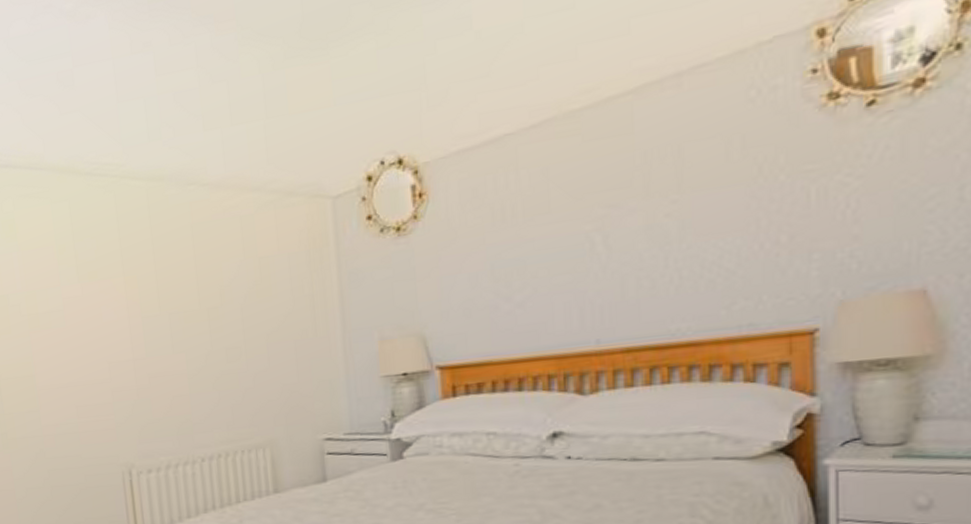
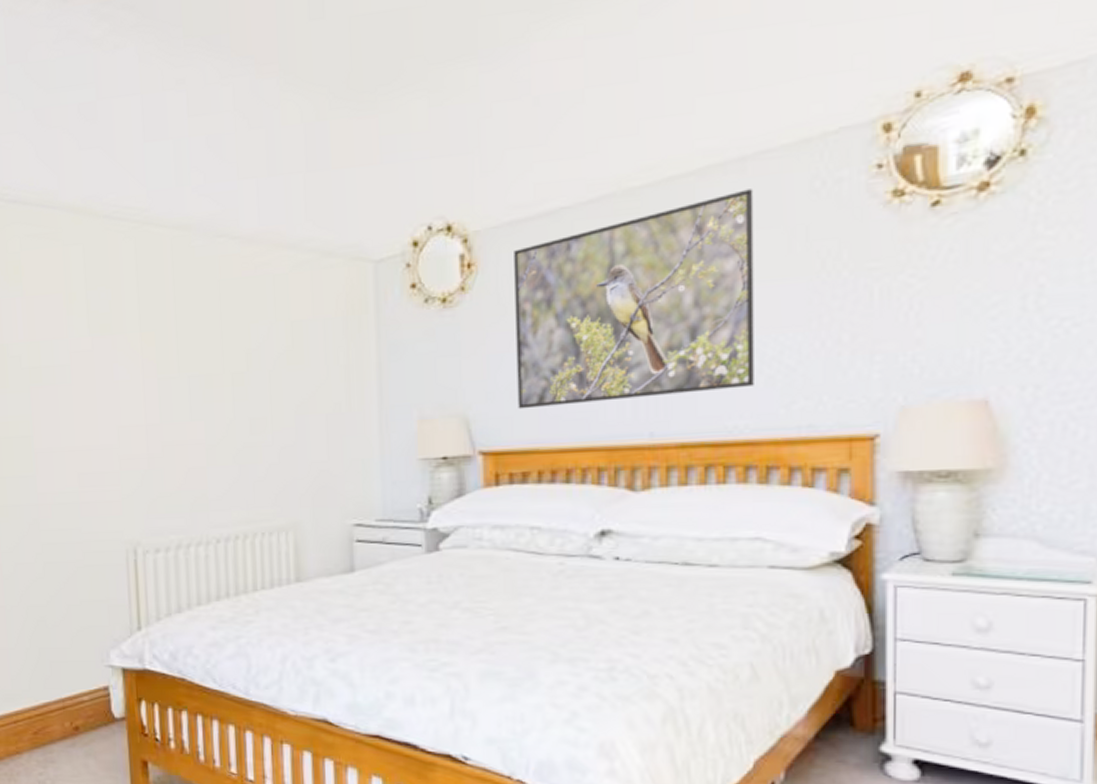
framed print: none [462,103,695,326] -> present [514,189,754,409]

